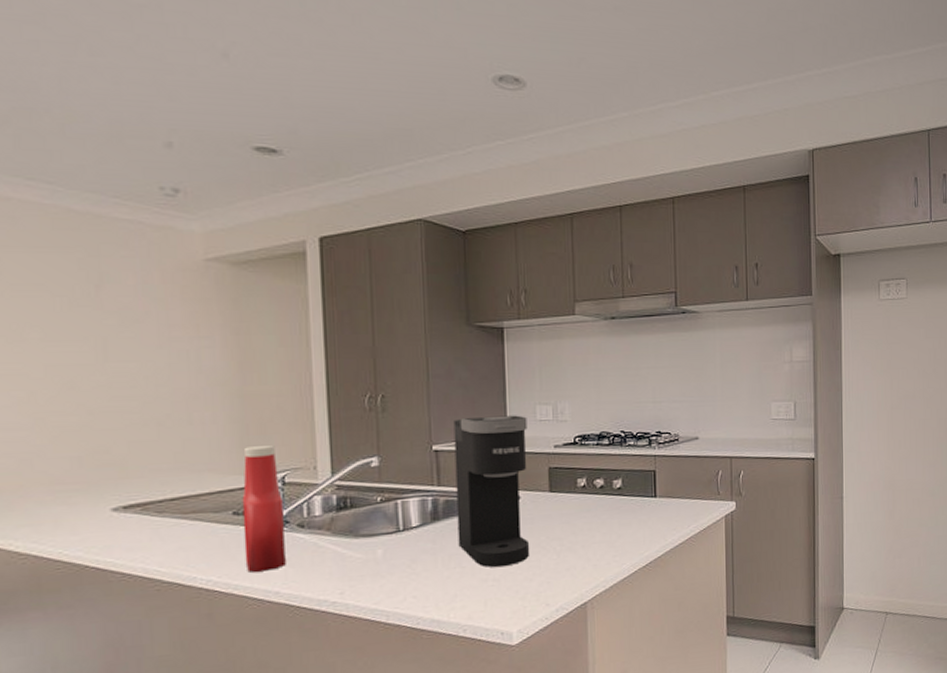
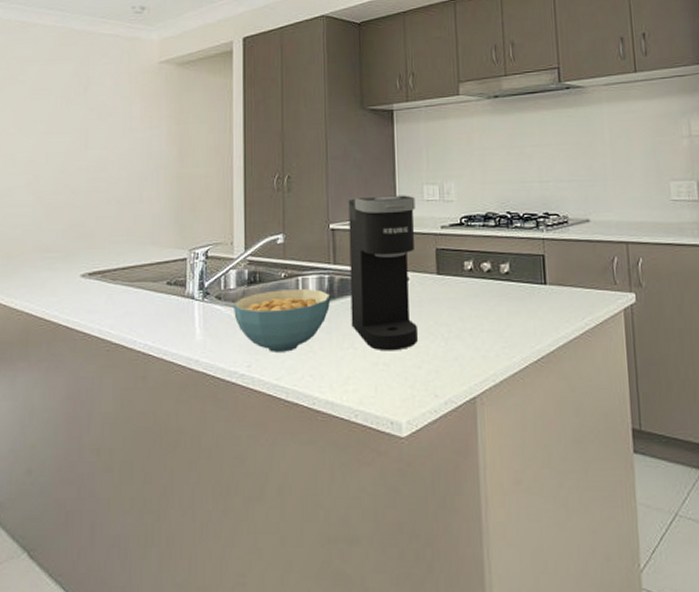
ketchup bottle: present [242,446,286,572] -> none [174,222,205,339]
cereal bowl: none [319,512,435,578] -> present [233,289,331,352]

